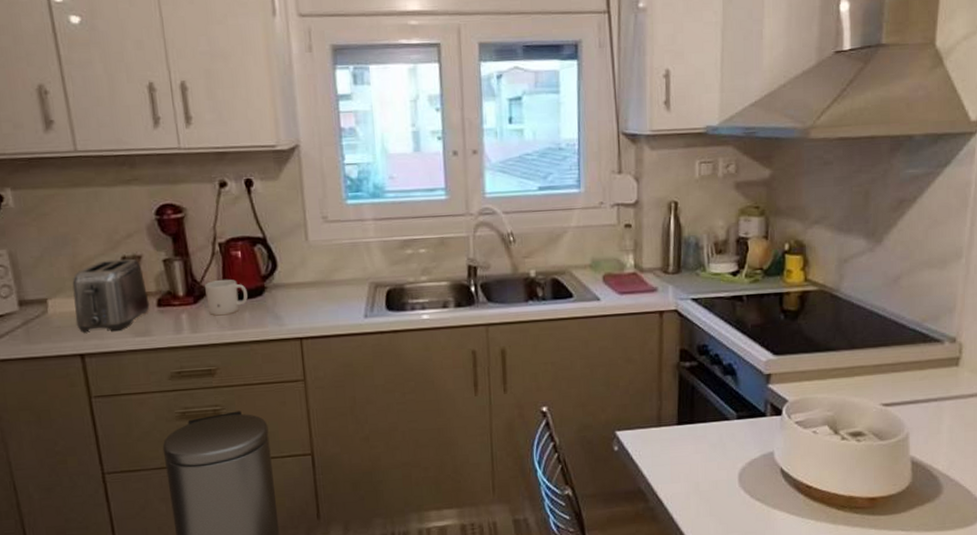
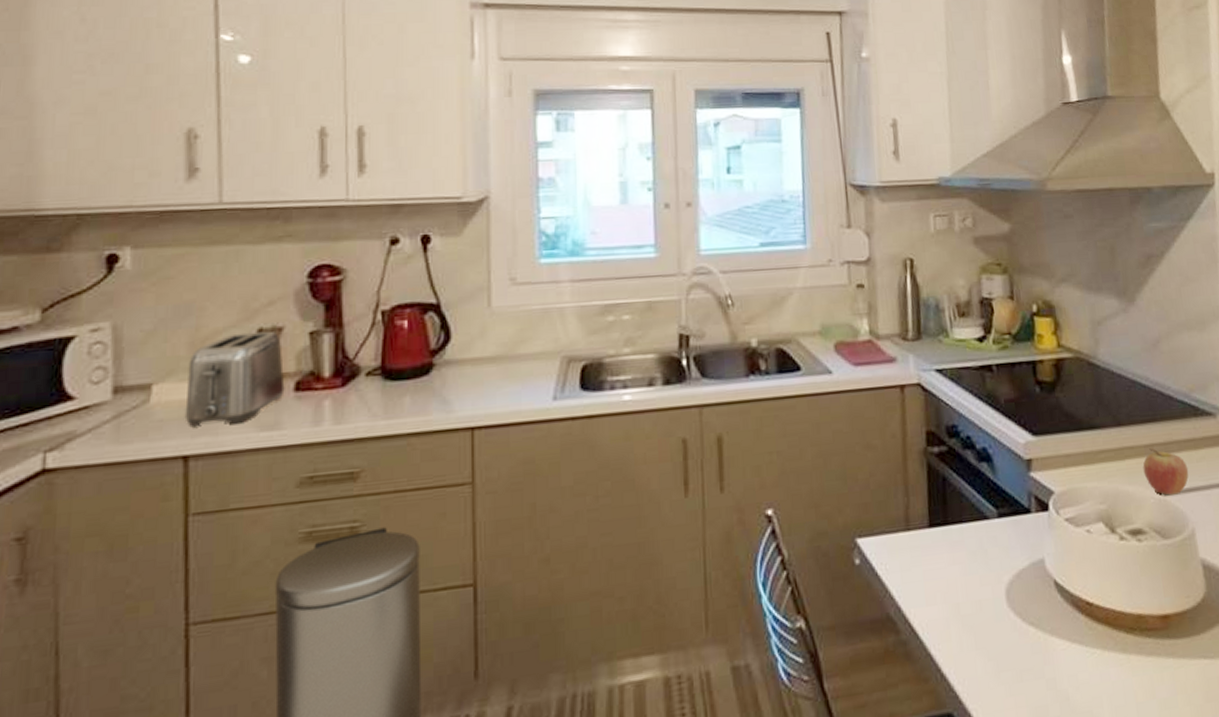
mug: present [204,279,248,316] -> none [357,354,410,402]
fruit: none [870,368,911,406] -> present [1142,448,1189,496]

